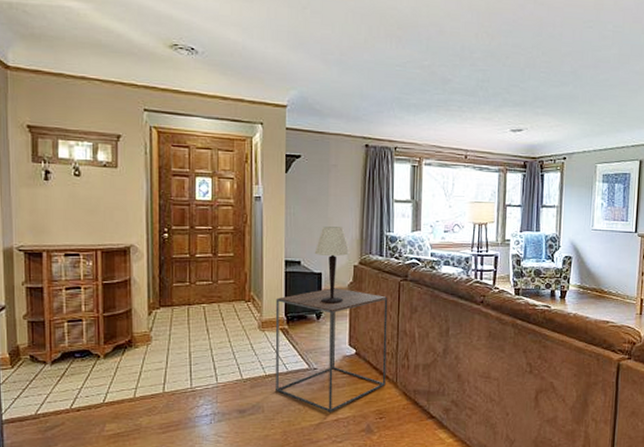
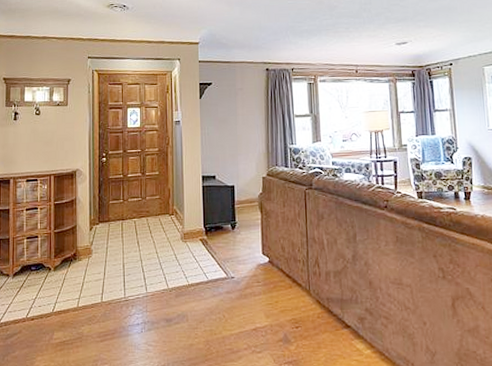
side table: present [275,288,388,412] -> none [195,199,299,321]
table lamp: present [314,226,351,304] -> none [227,143,259,214]

